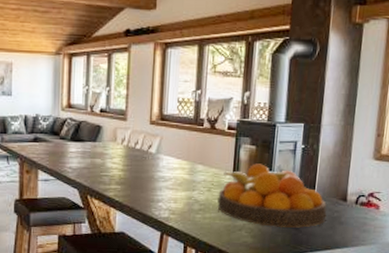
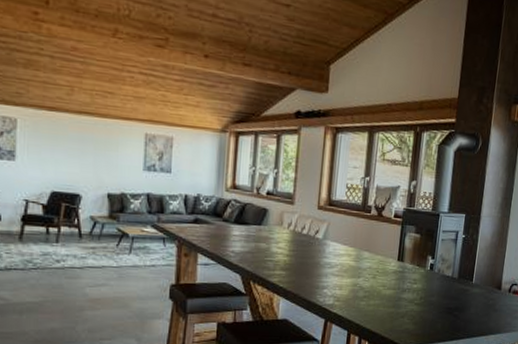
fruit bowl: present [217,163,327,228] -> none [381,252,484,315]

